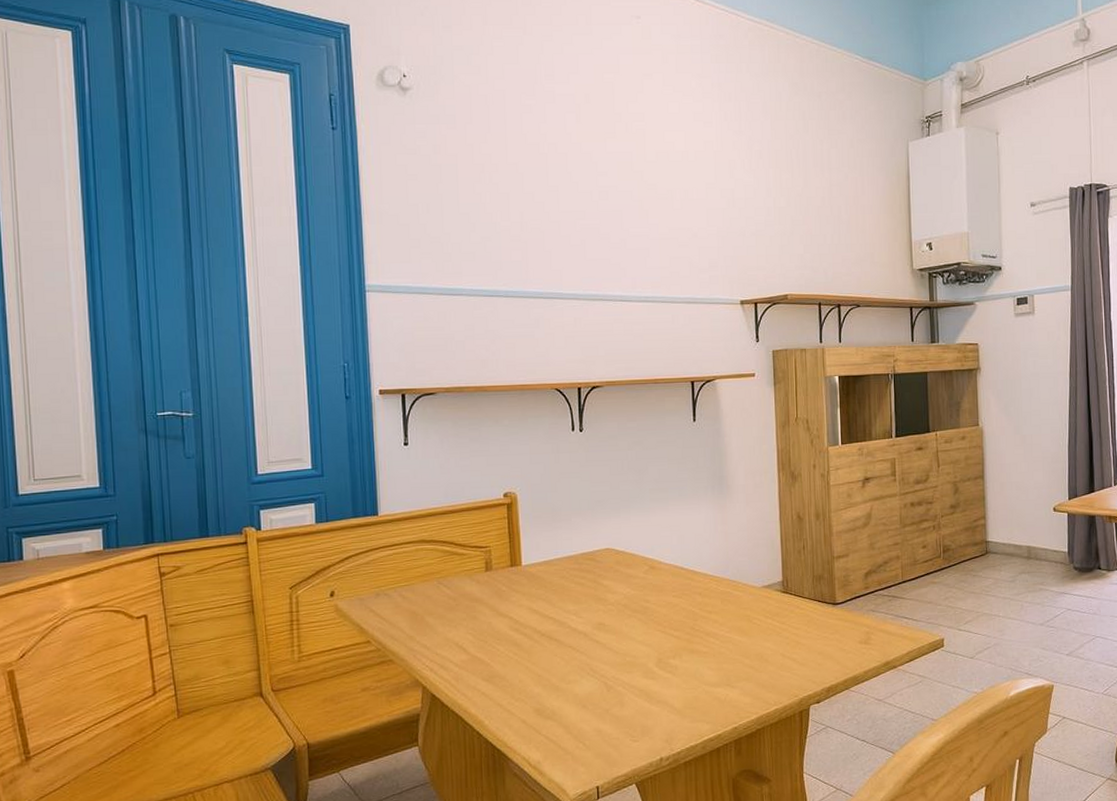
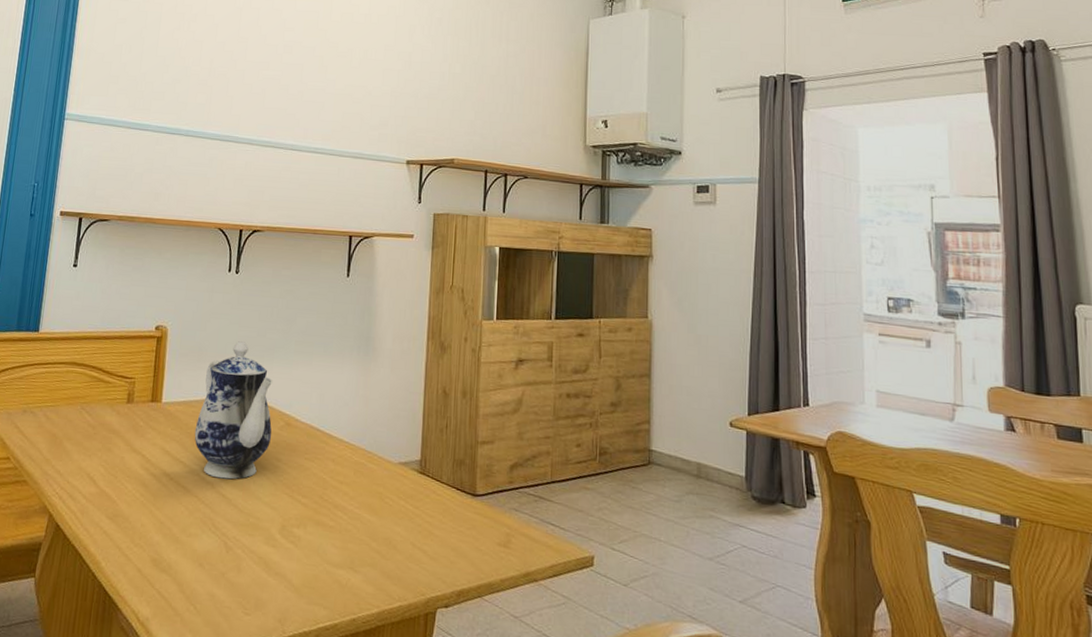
teapot: none [559,497,638,627] -> present [194,341,273,480]

